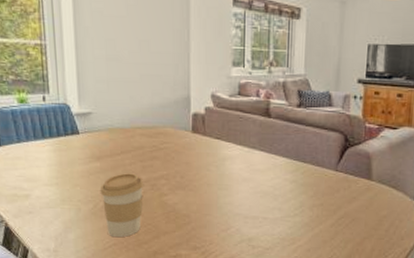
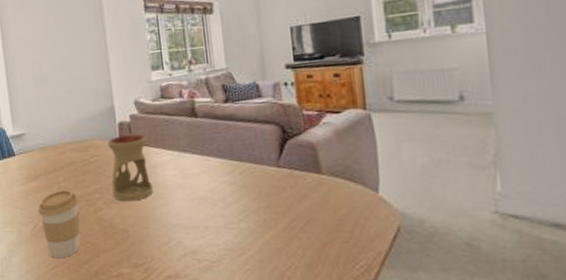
oil burner: none [179,126,219,190] -> present [107,134,153,202]

